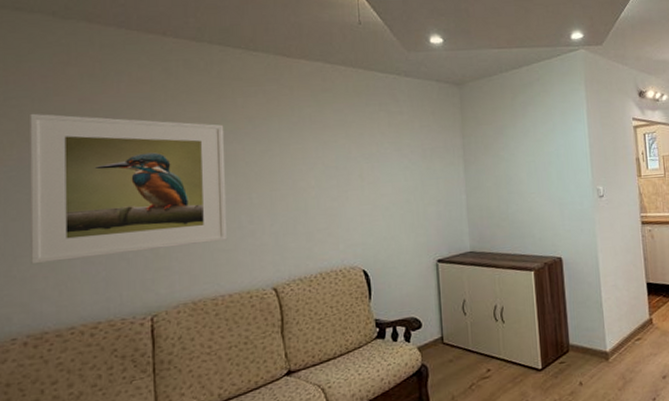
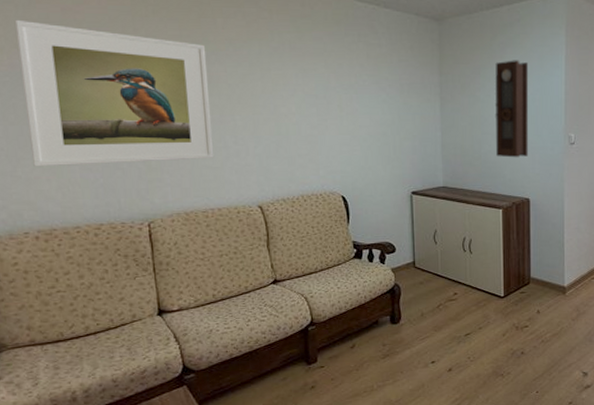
pendulum clock: none [517,117,557,216] -> present [494,60,529,158]

